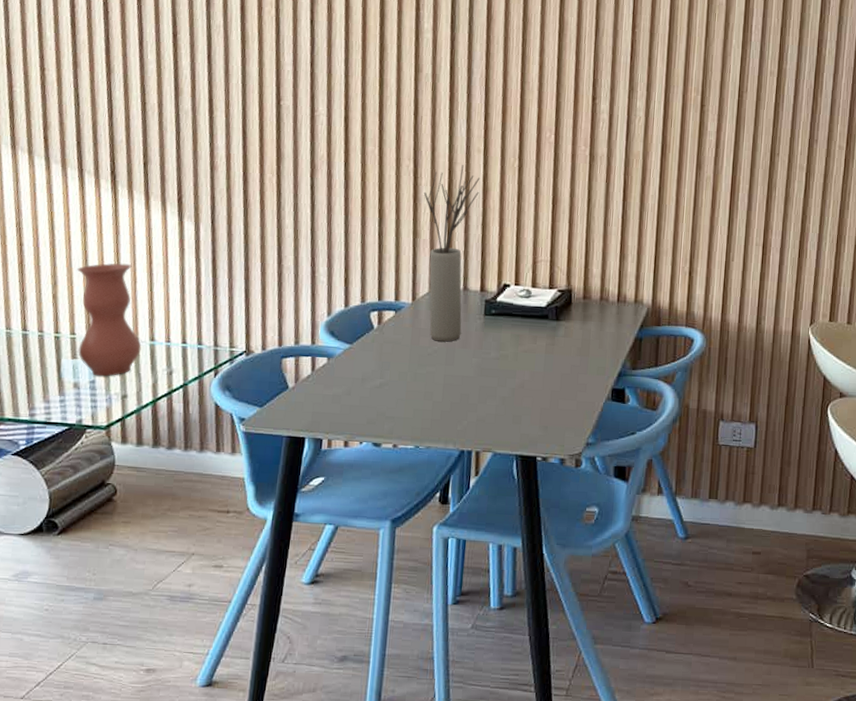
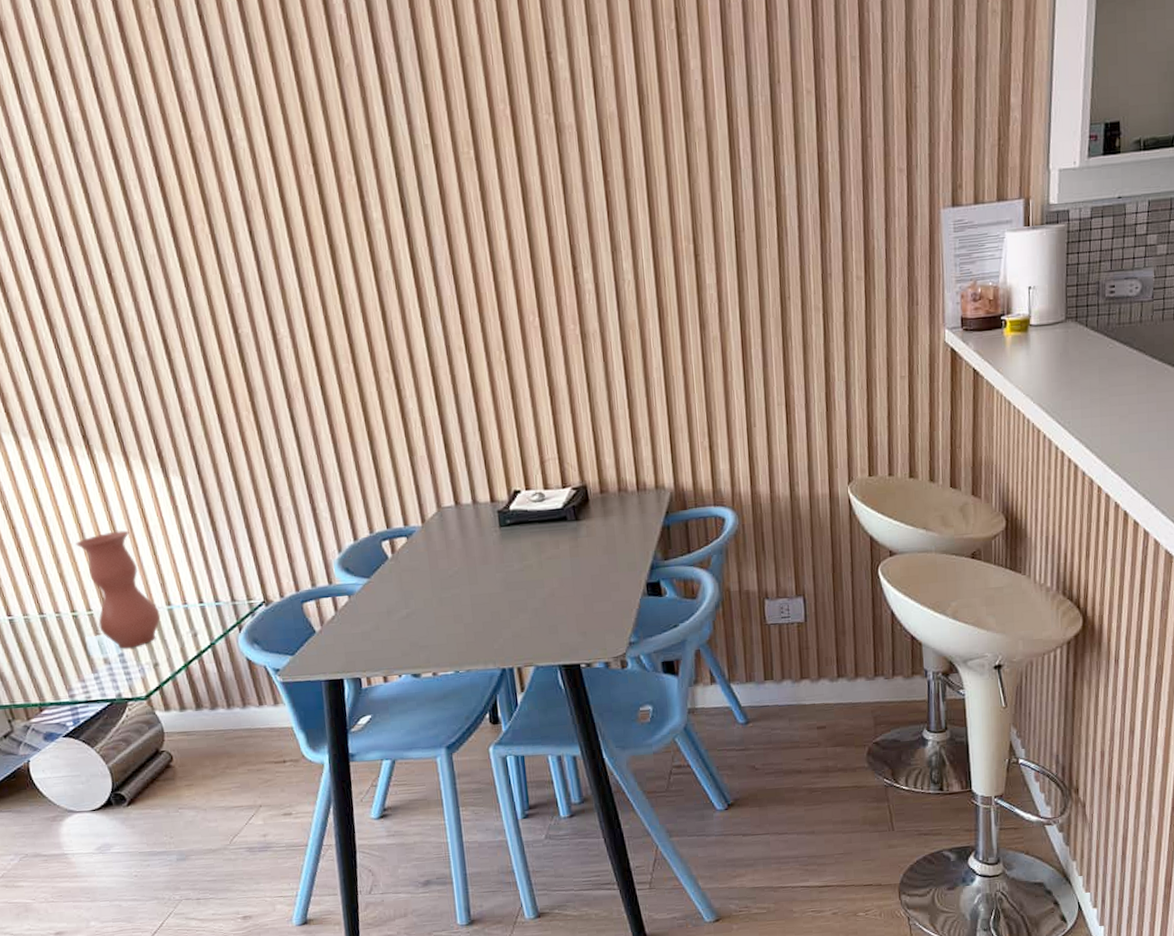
vase: present [423,165,480,342] -> none [410,368,479,562]

